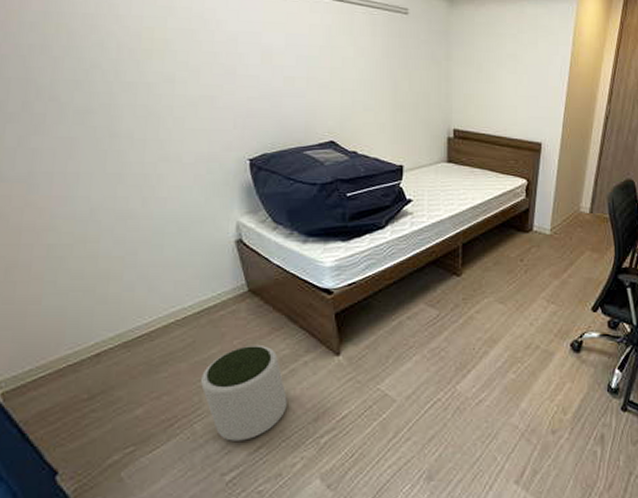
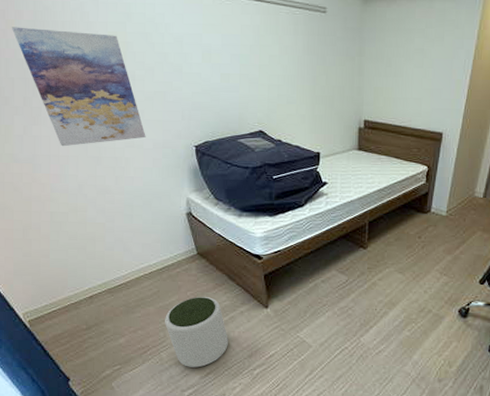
wall art: none [12,18,186,162] -> present [11,27,146,147]

